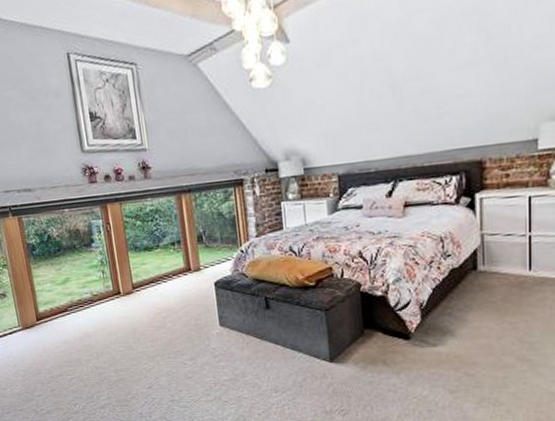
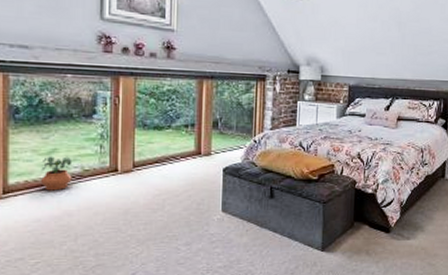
potted plant: none [60,284,86,316] -> present [40,156,73,191]

